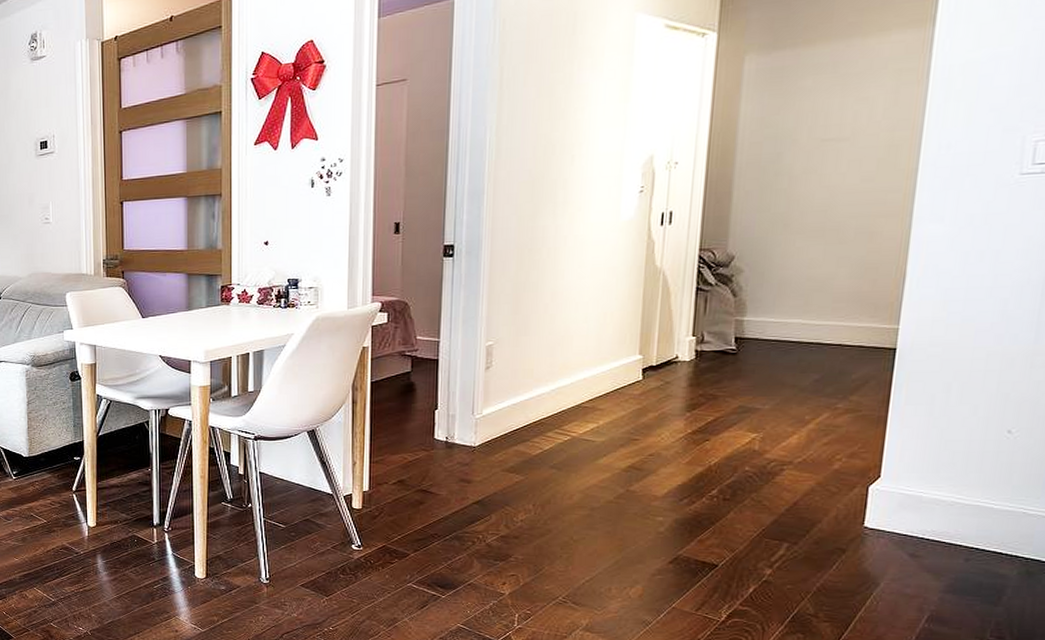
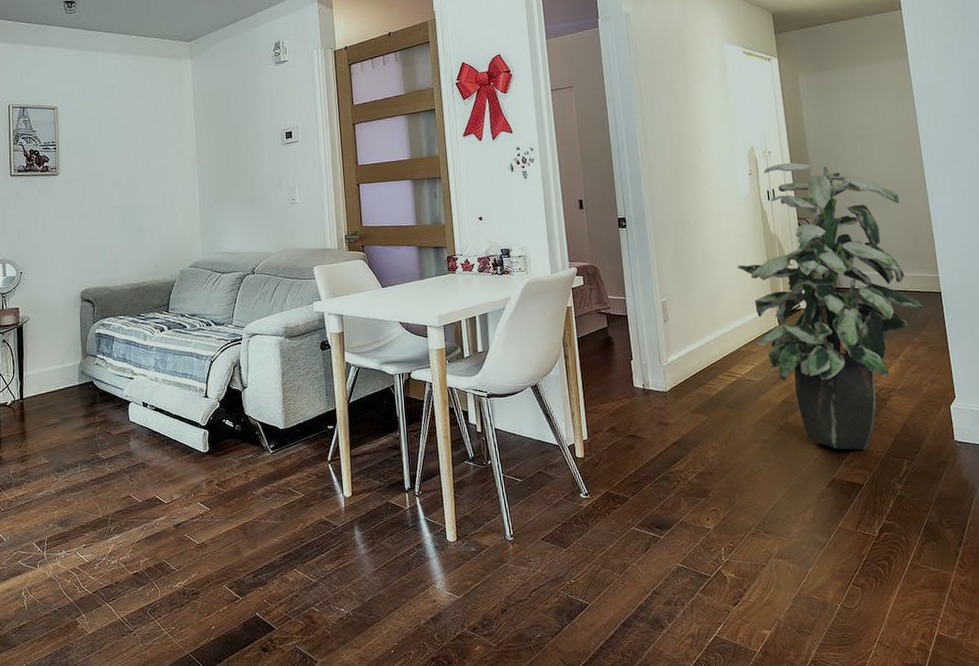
indoor plant: none [598,176,865,528] -> present [737,162,924,450]

